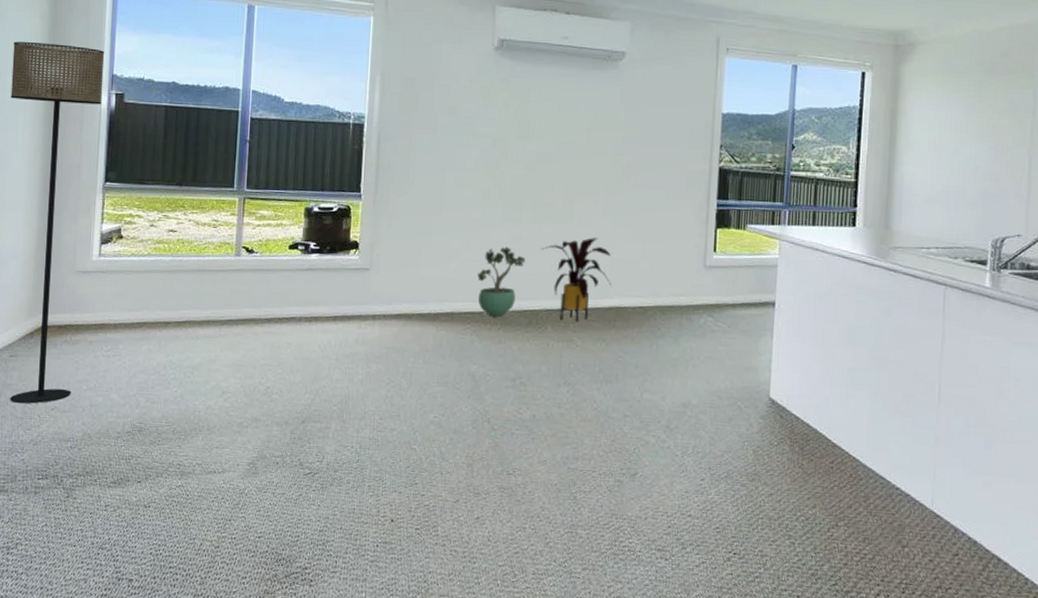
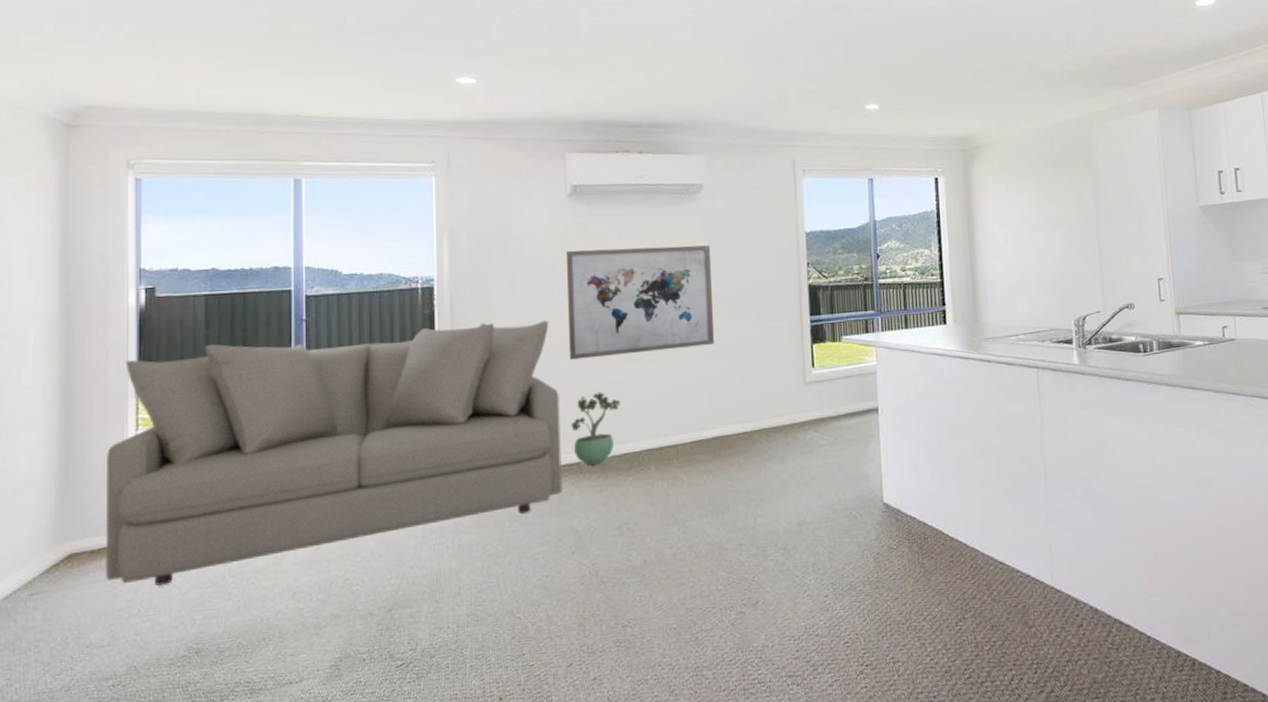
floor lamp: present [10,42,105,404] -> none [16,243,129,648]
sofa: none [70,152,469,366] -> present [105,320,562,586]
wall art: none [481,104,627,216] -> present [565,245,715,360]
house plant: present [541,237,612,321] -> none [635,370,713,458]

